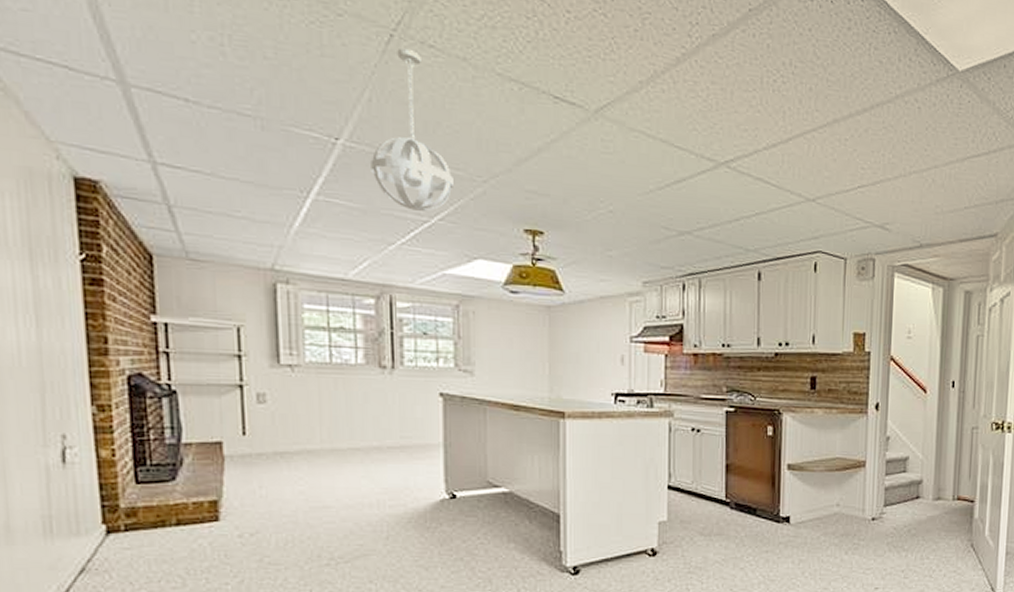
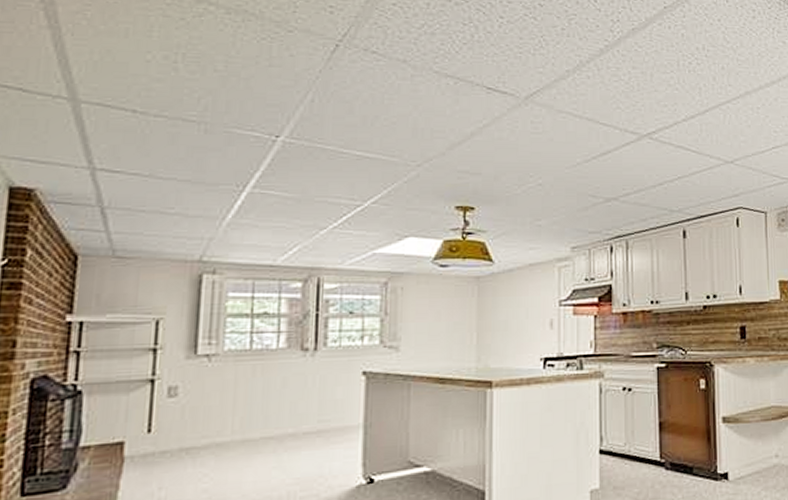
pendant light: present [371,48,453,211] -> none [308,55,388,196]

